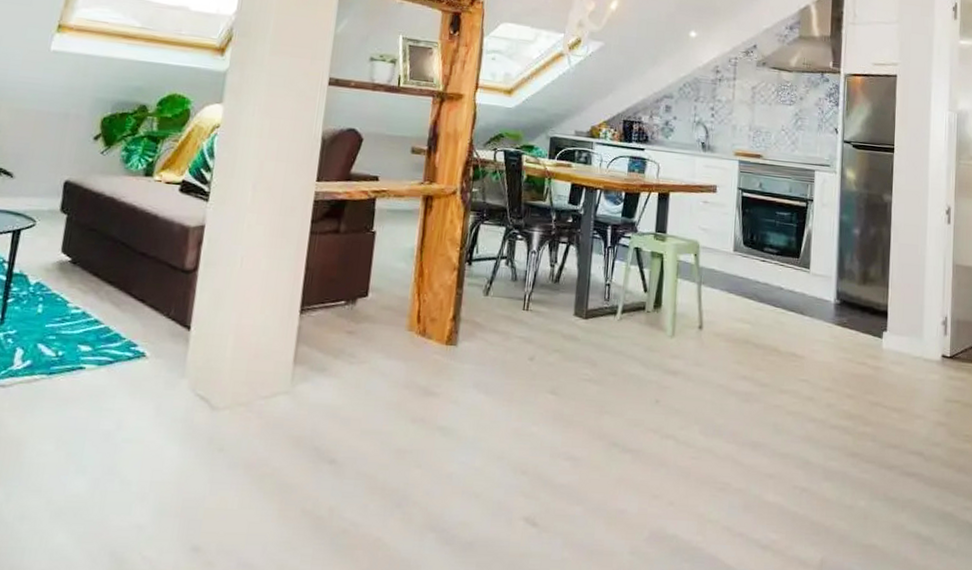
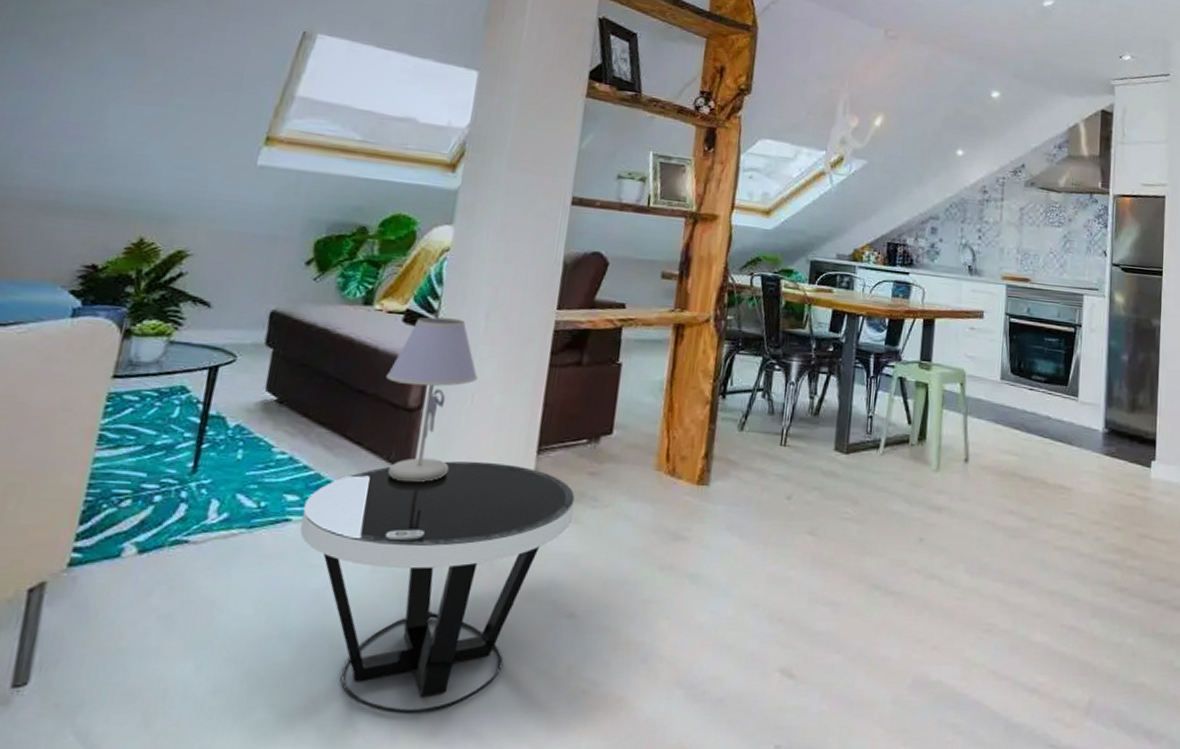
side table: none [92,318,335,545] -> present [300,461,575,713]
table lamp: none [165,187,246,338] -> present [386,317,478,483]

